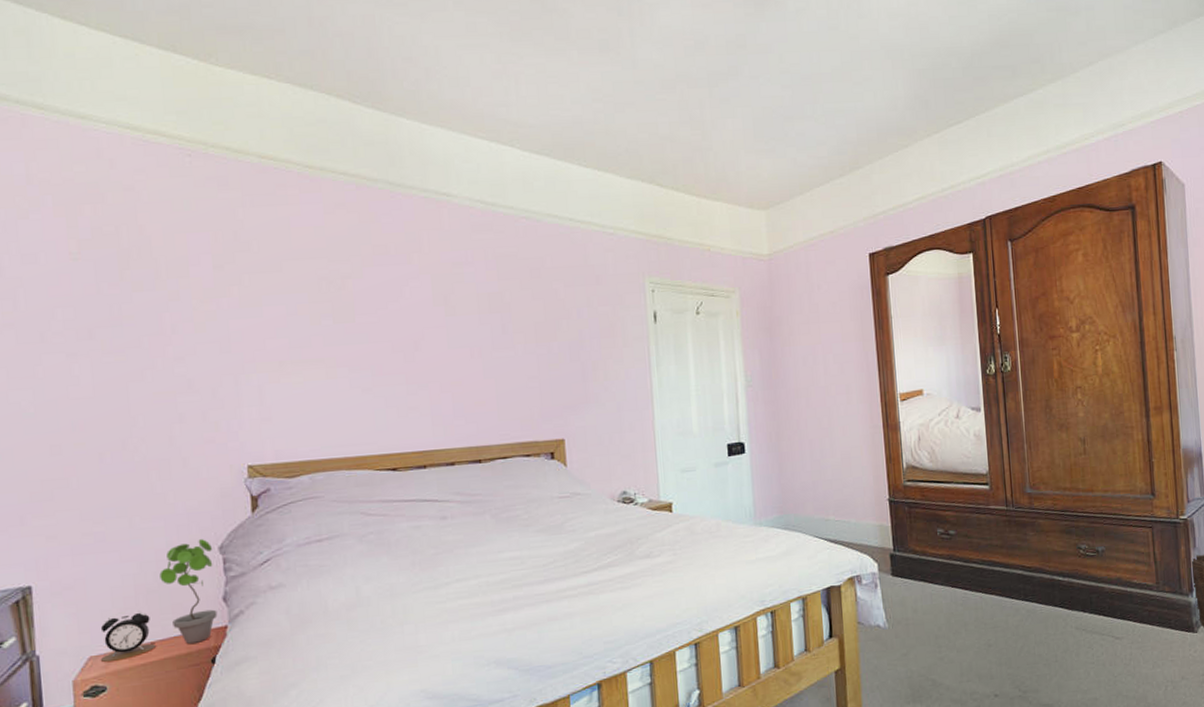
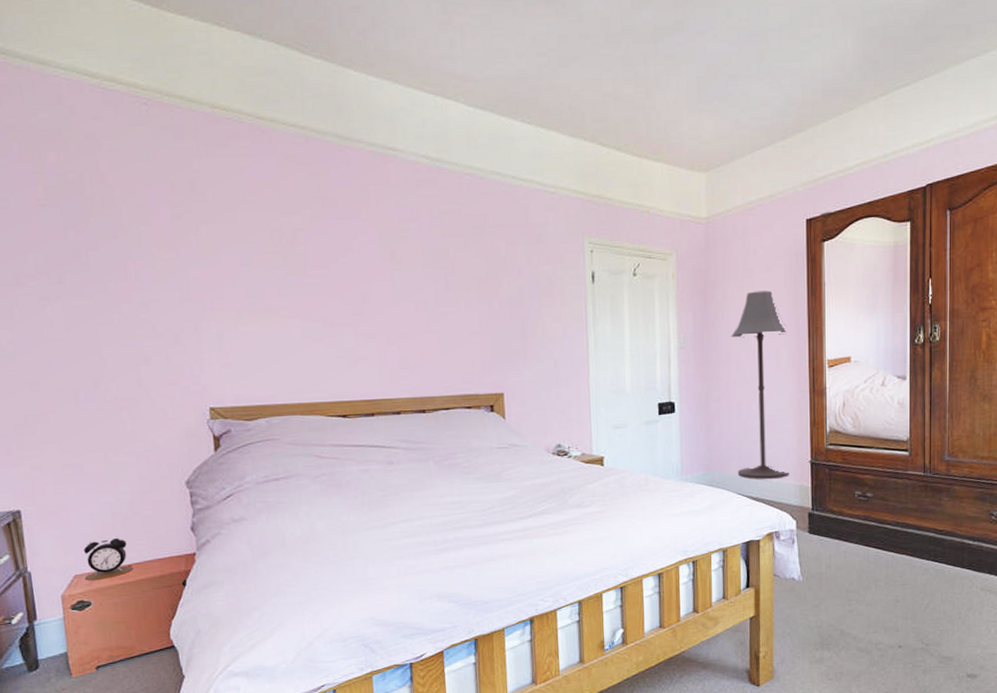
potted plant: present [159,539,218,644] -> none [133,474,187,567]
floor lamp: none [799,325,868,521] -> present [731,290,790,480]

